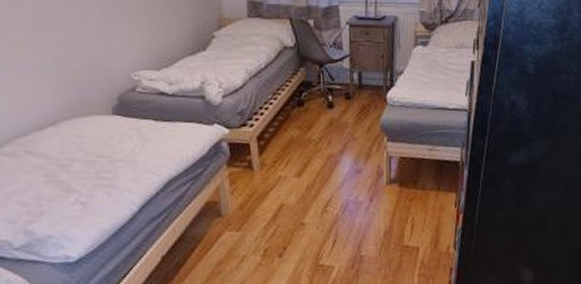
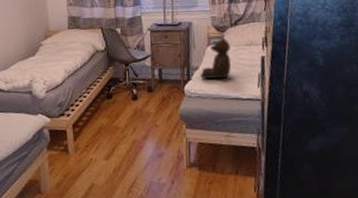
teddy bear: none [404,33,439,86] -> present [200,34,231,80]

